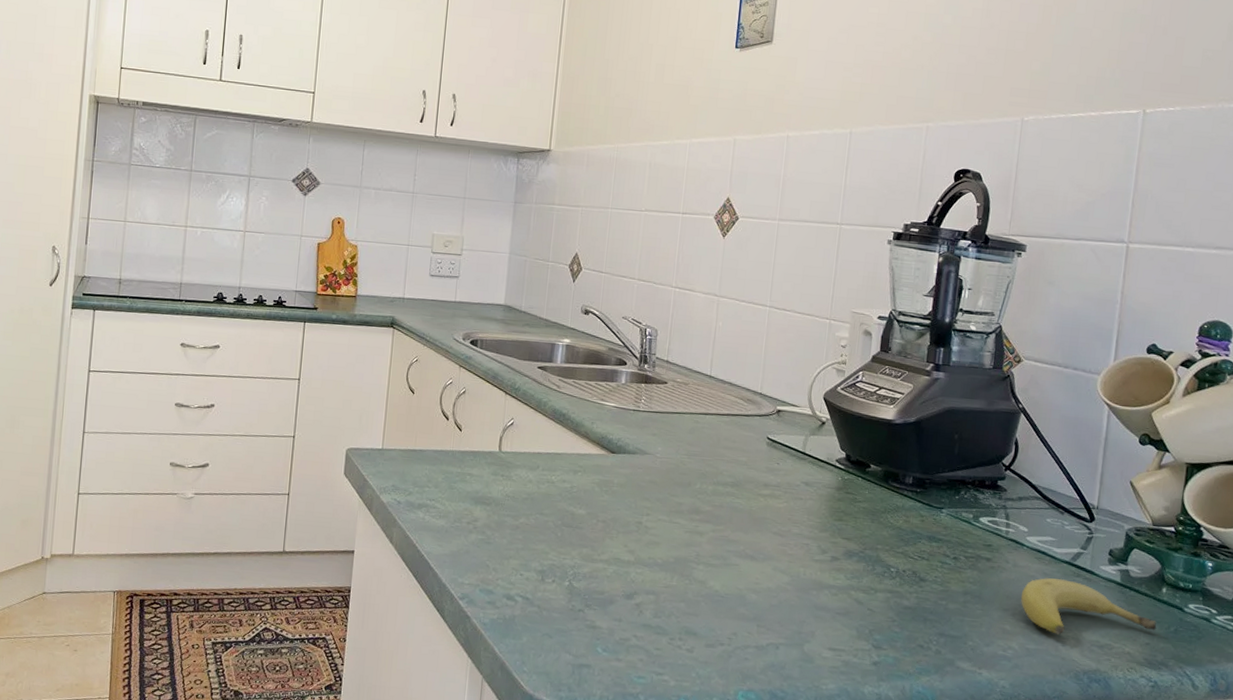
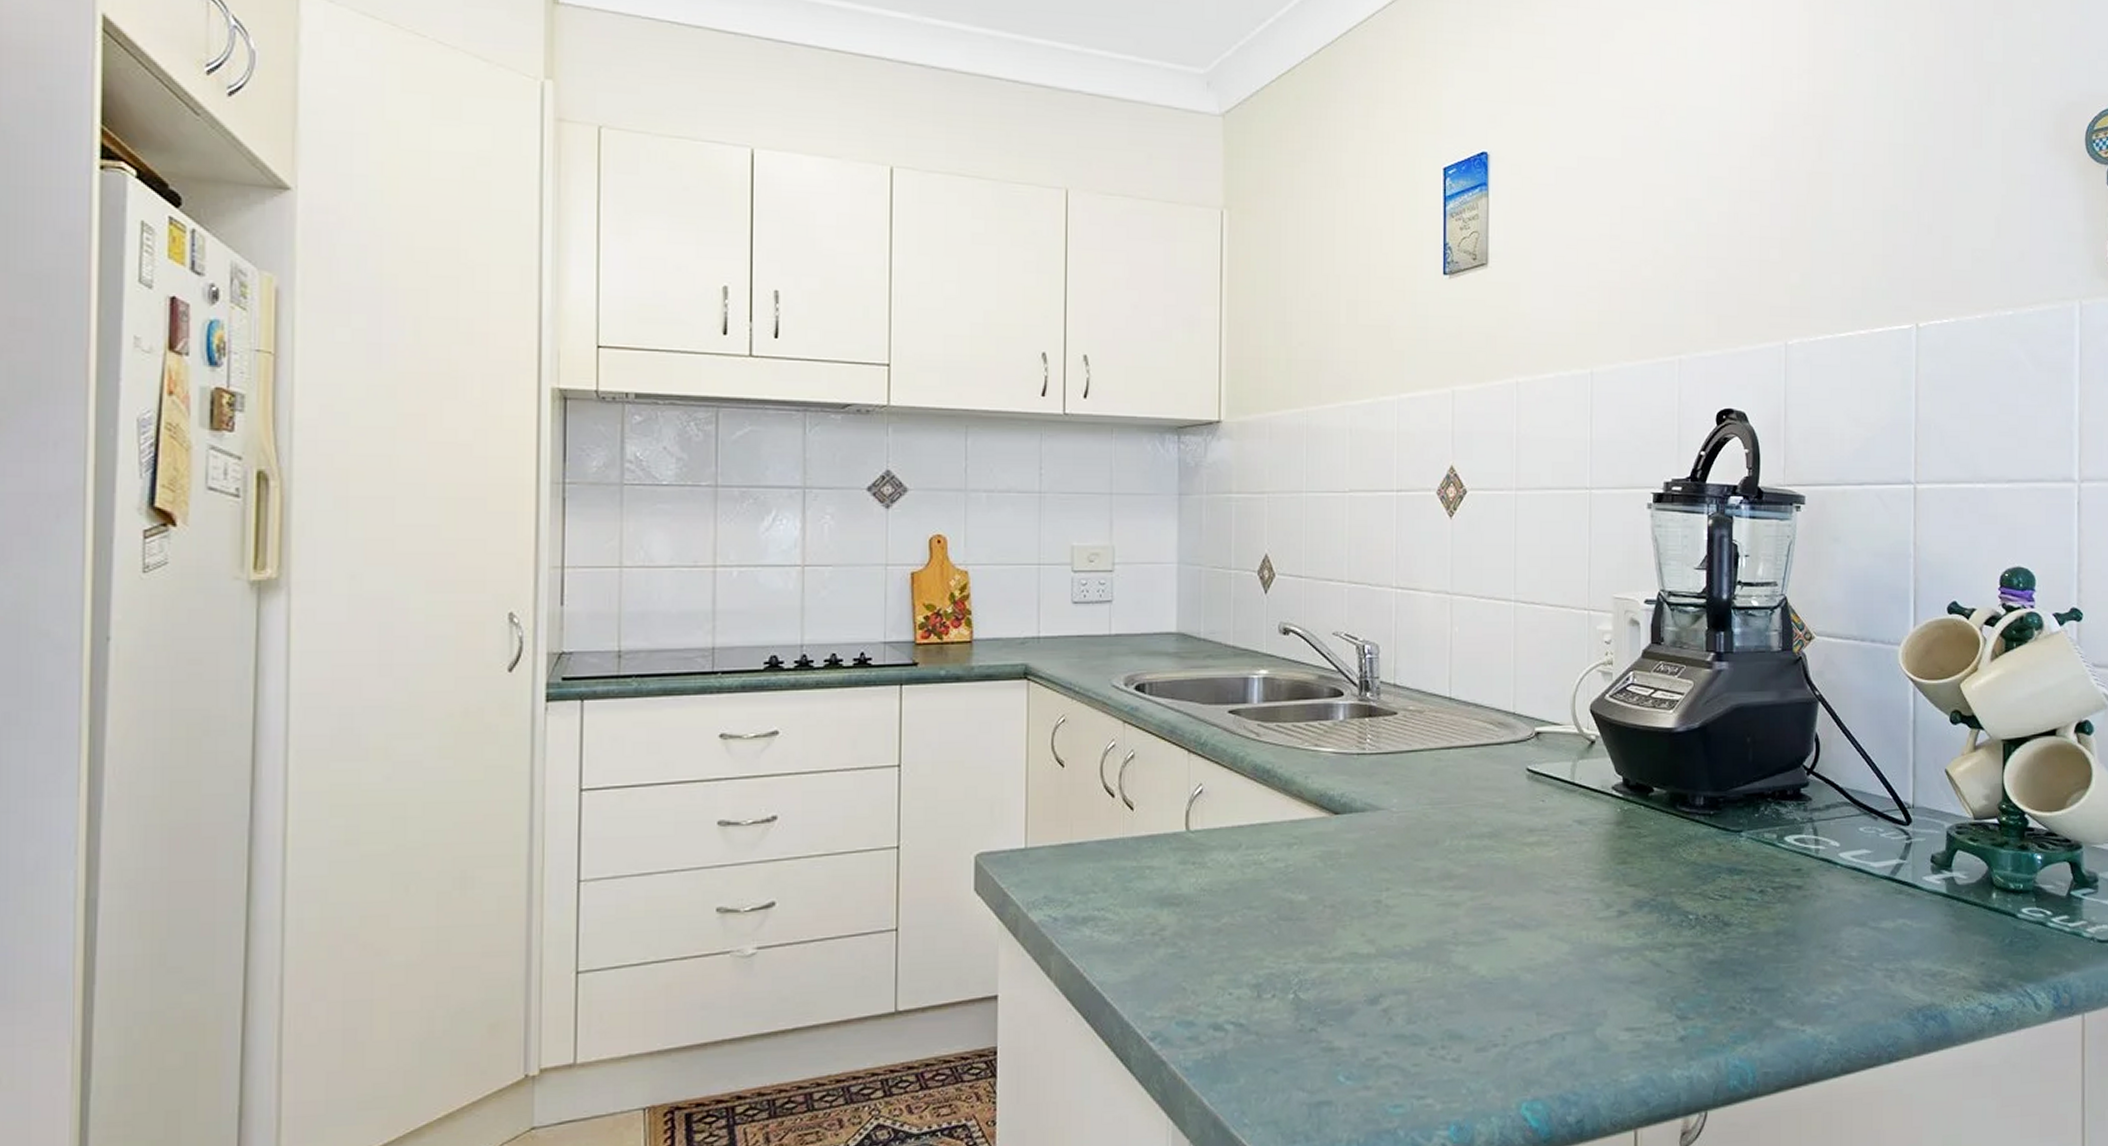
fruit: present [1020,578,1157,635] -> none [1839,898,1991,968]

